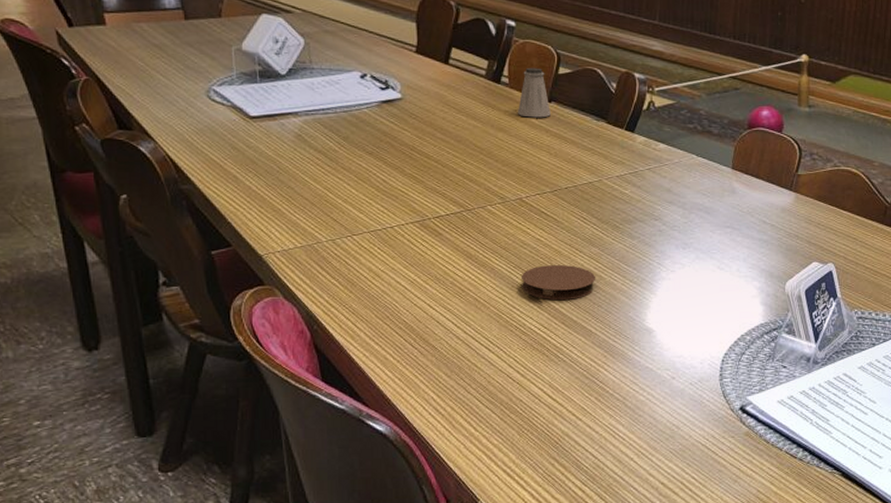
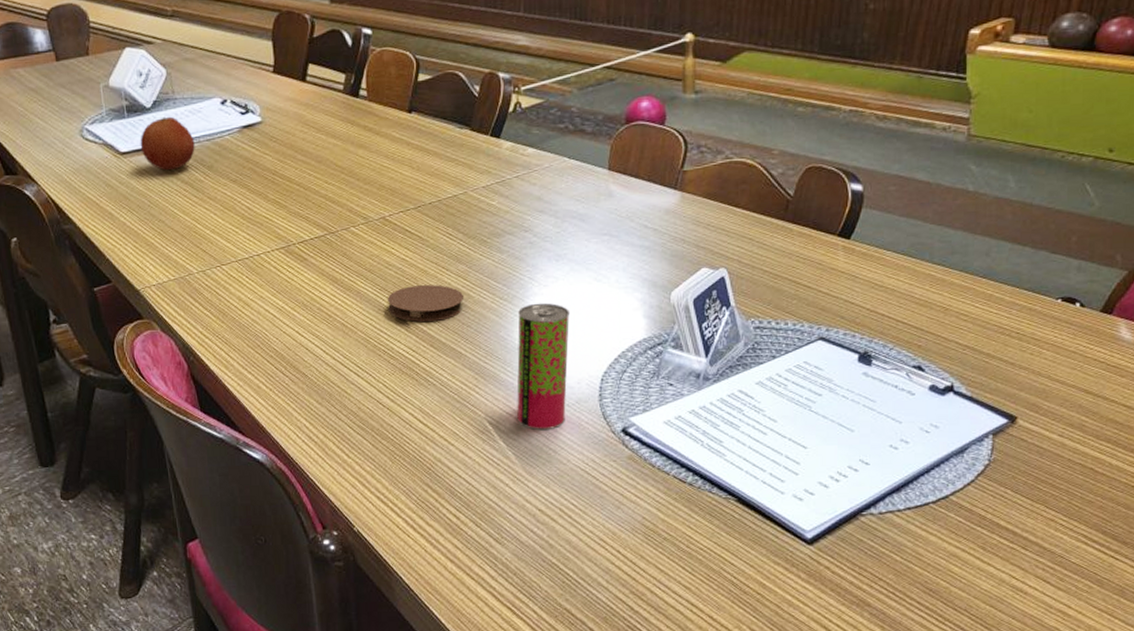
fruit: none [272,85,331,138] -> present [140,116,195,171]
saltshaker: present [518,67,551,118] -> none [377,76,411,131]
beverage can: none [642,287,695,407] -> present [516,302,571,431]

